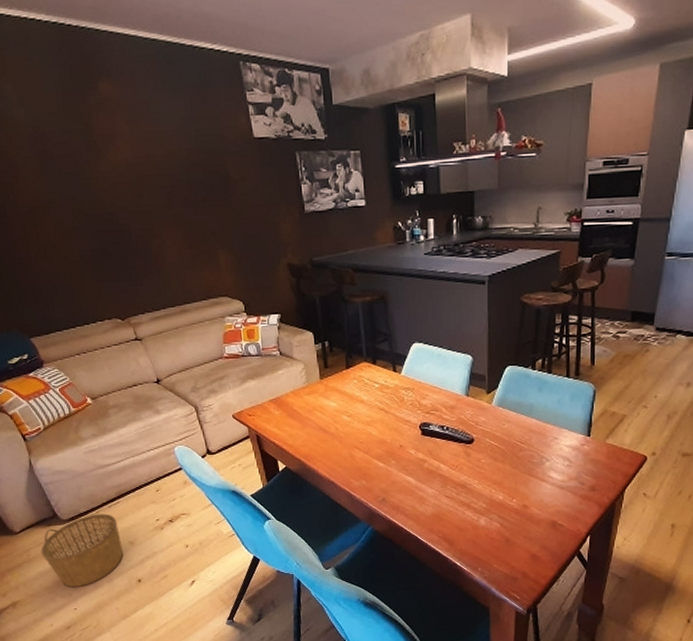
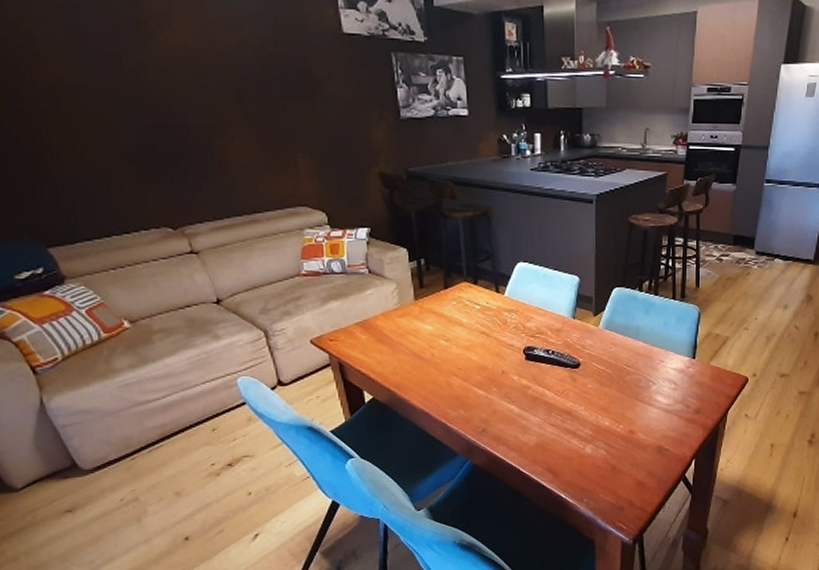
basket: present [40,513,124,588] -> none [51,460,167,554]

